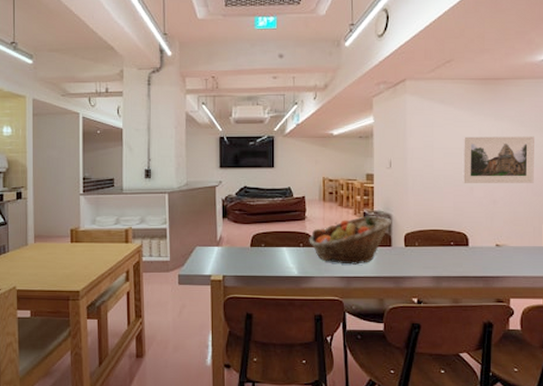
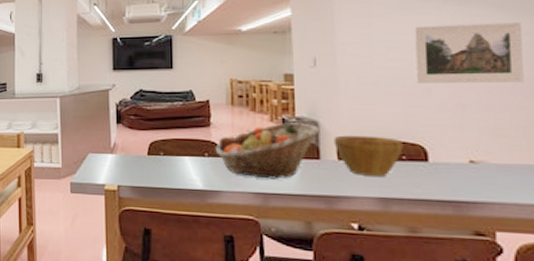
bowl: none [402,226,452,260] -> present [333,135,403,178]

